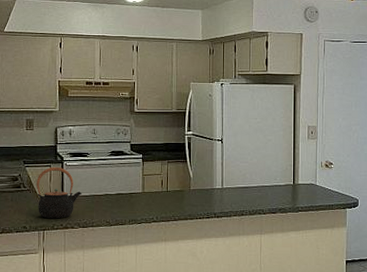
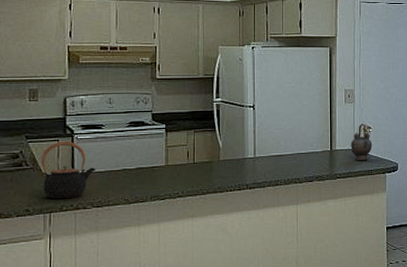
teapot: none [312,159,334,196] -> present [350,123,373,161]

